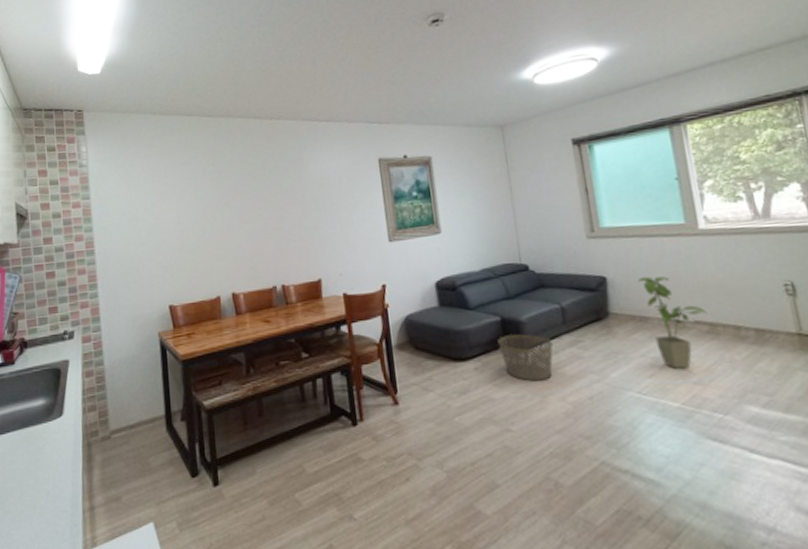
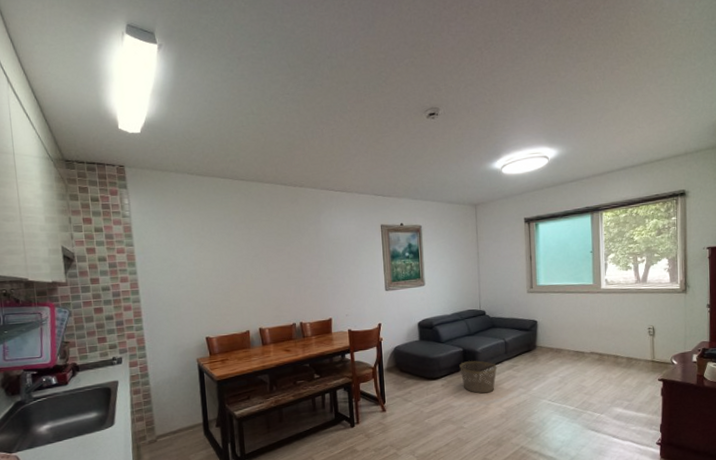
house plant: present [638,276,708,369] -> none [558,321,599,384]

